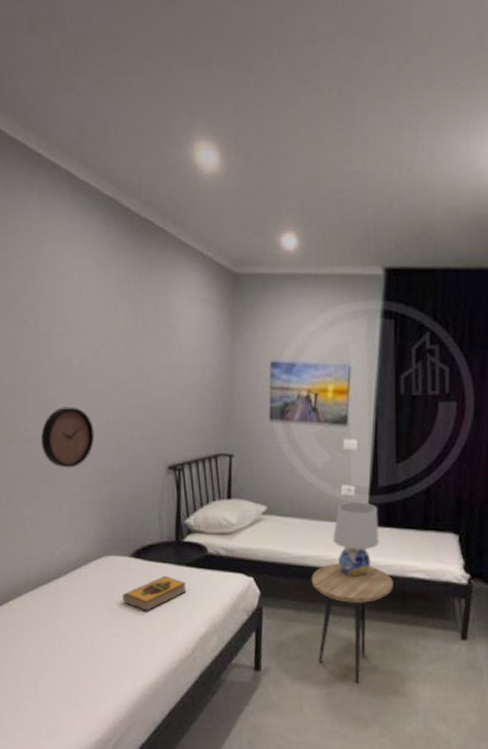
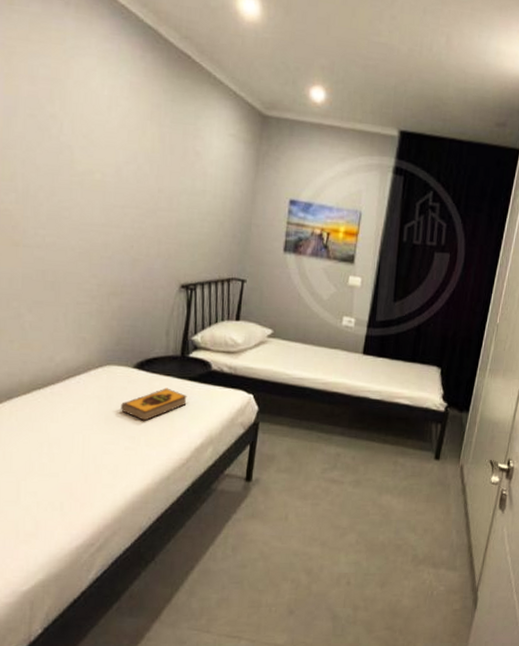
clock: present [40,407,95,468] -> none [51,217,109,278]
side table: present [311,564,393,684] -> none [307,386,381,496]
table lamp: present [333,502,380,577] -> none [330,332,373,400]

